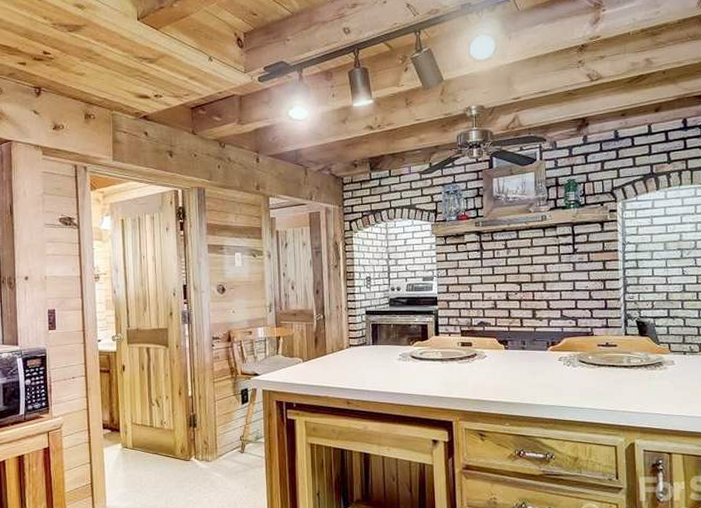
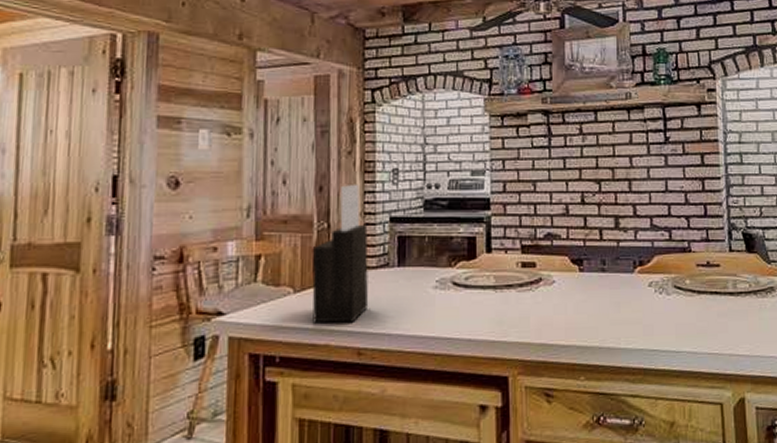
knife block: none [314,288,353,382] -> present [312,184,369,324]

